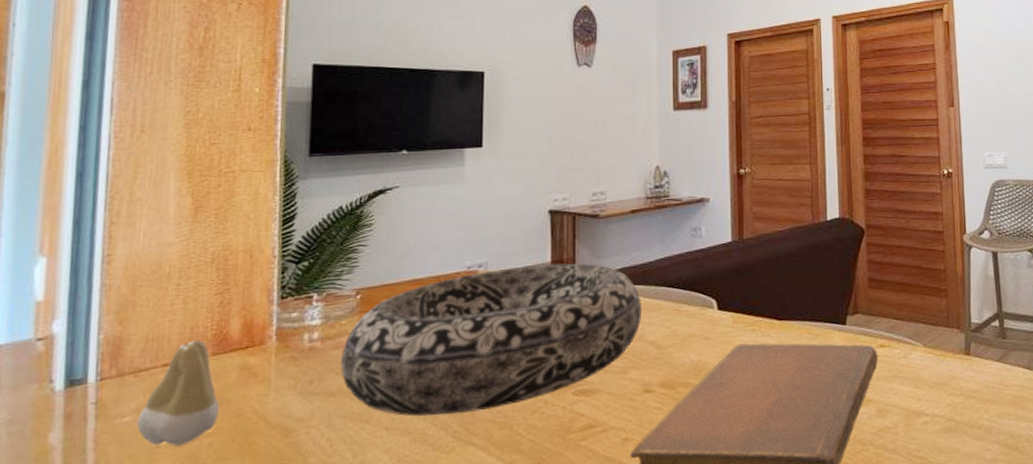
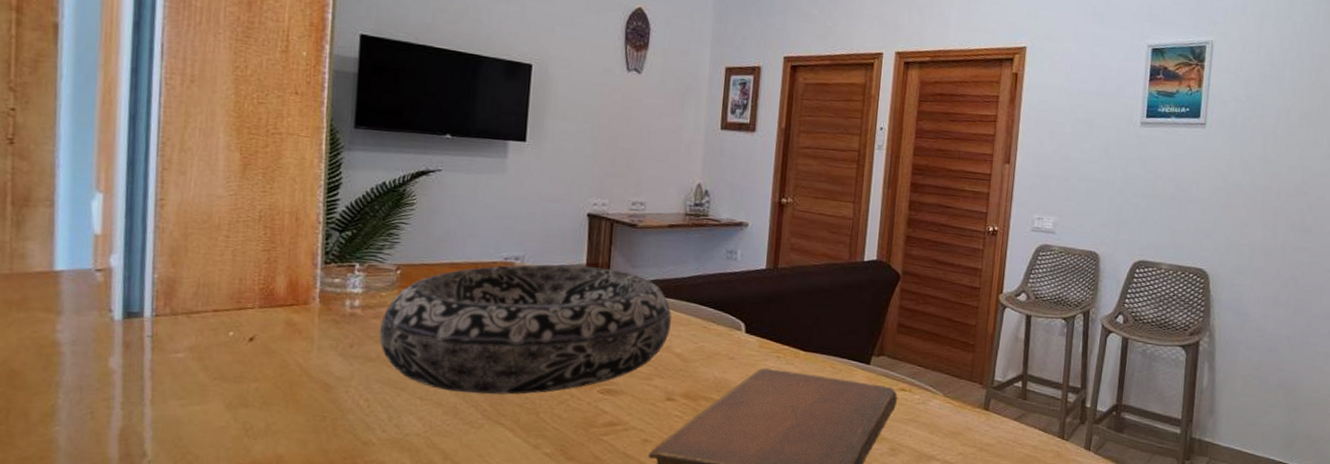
tooth: present [137,340,220,447] -> none [190,291,266,387]

